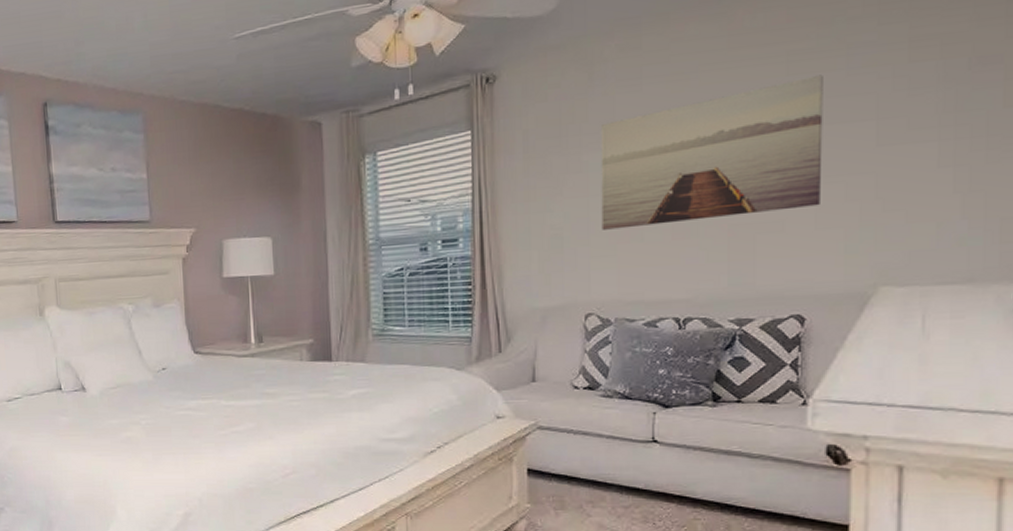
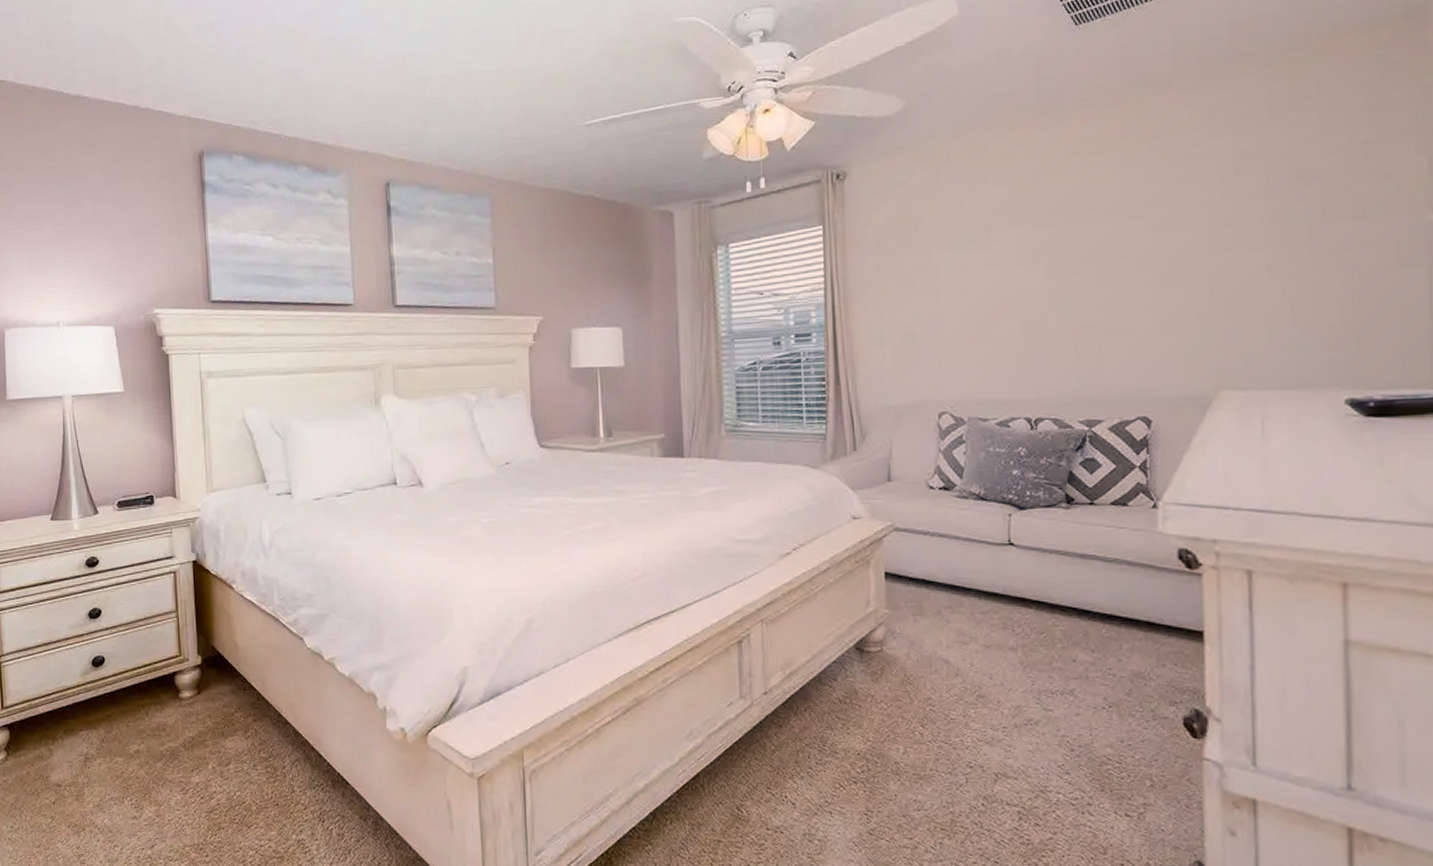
wall art: present [600,74,823,230] -> none [948,183,1161,328]

